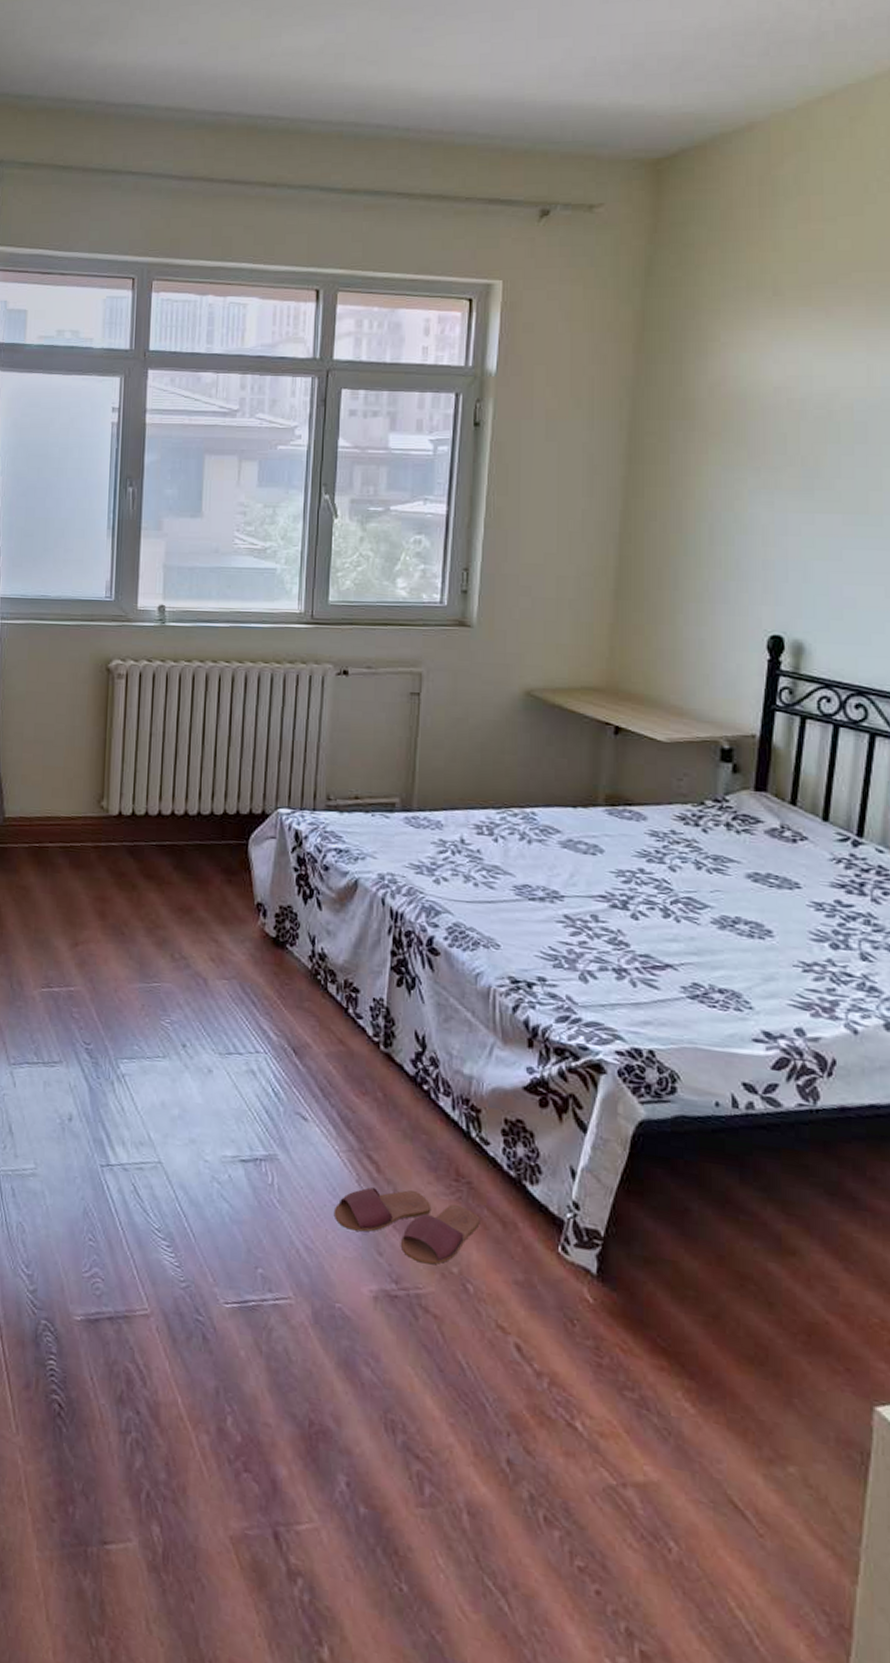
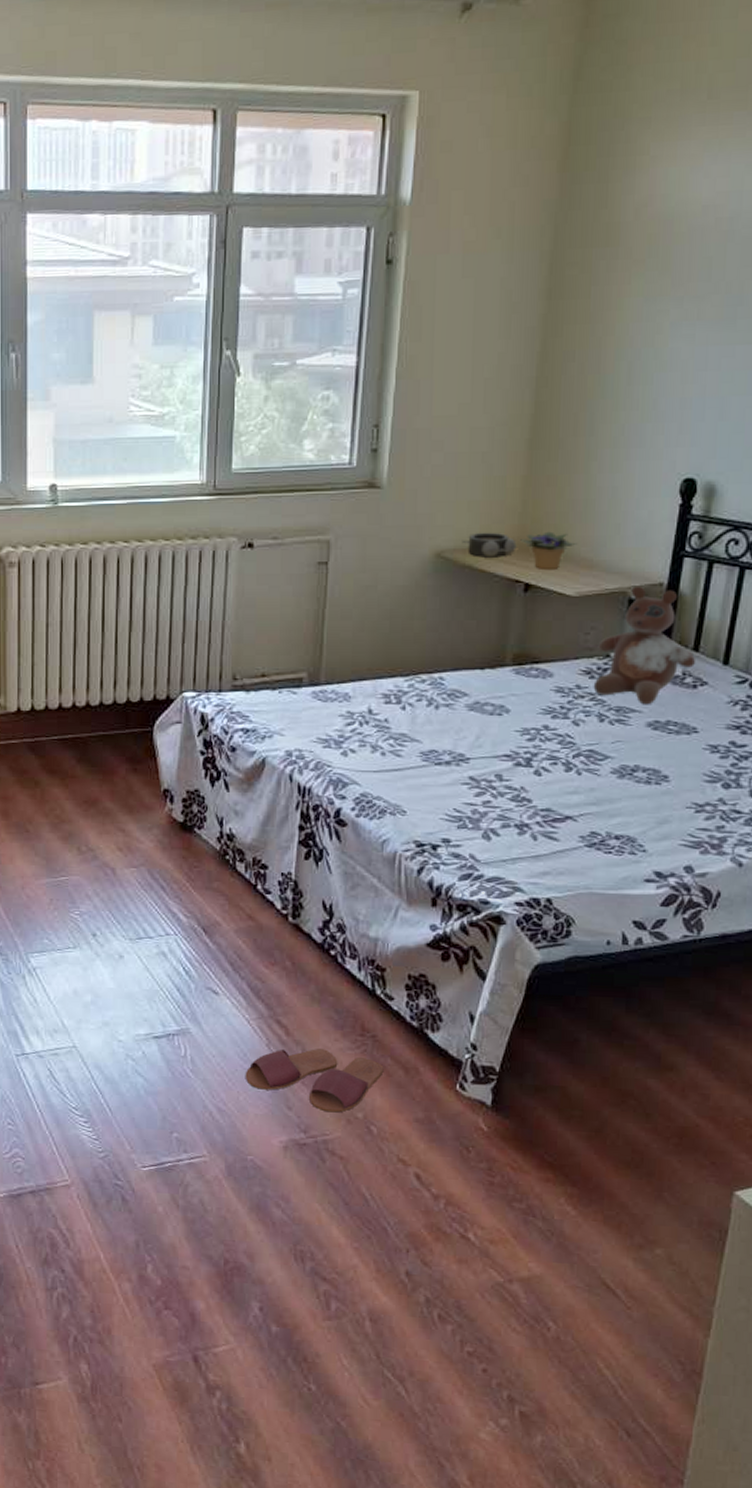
alarm clock: none [551,675,606,700] -> present [461,533,517,558]
potted flower: none [609,677,667,716] -> present [520,531,578,571]
stuffed bear: none [688,736,795,856] -> present [593,586,696,705]

